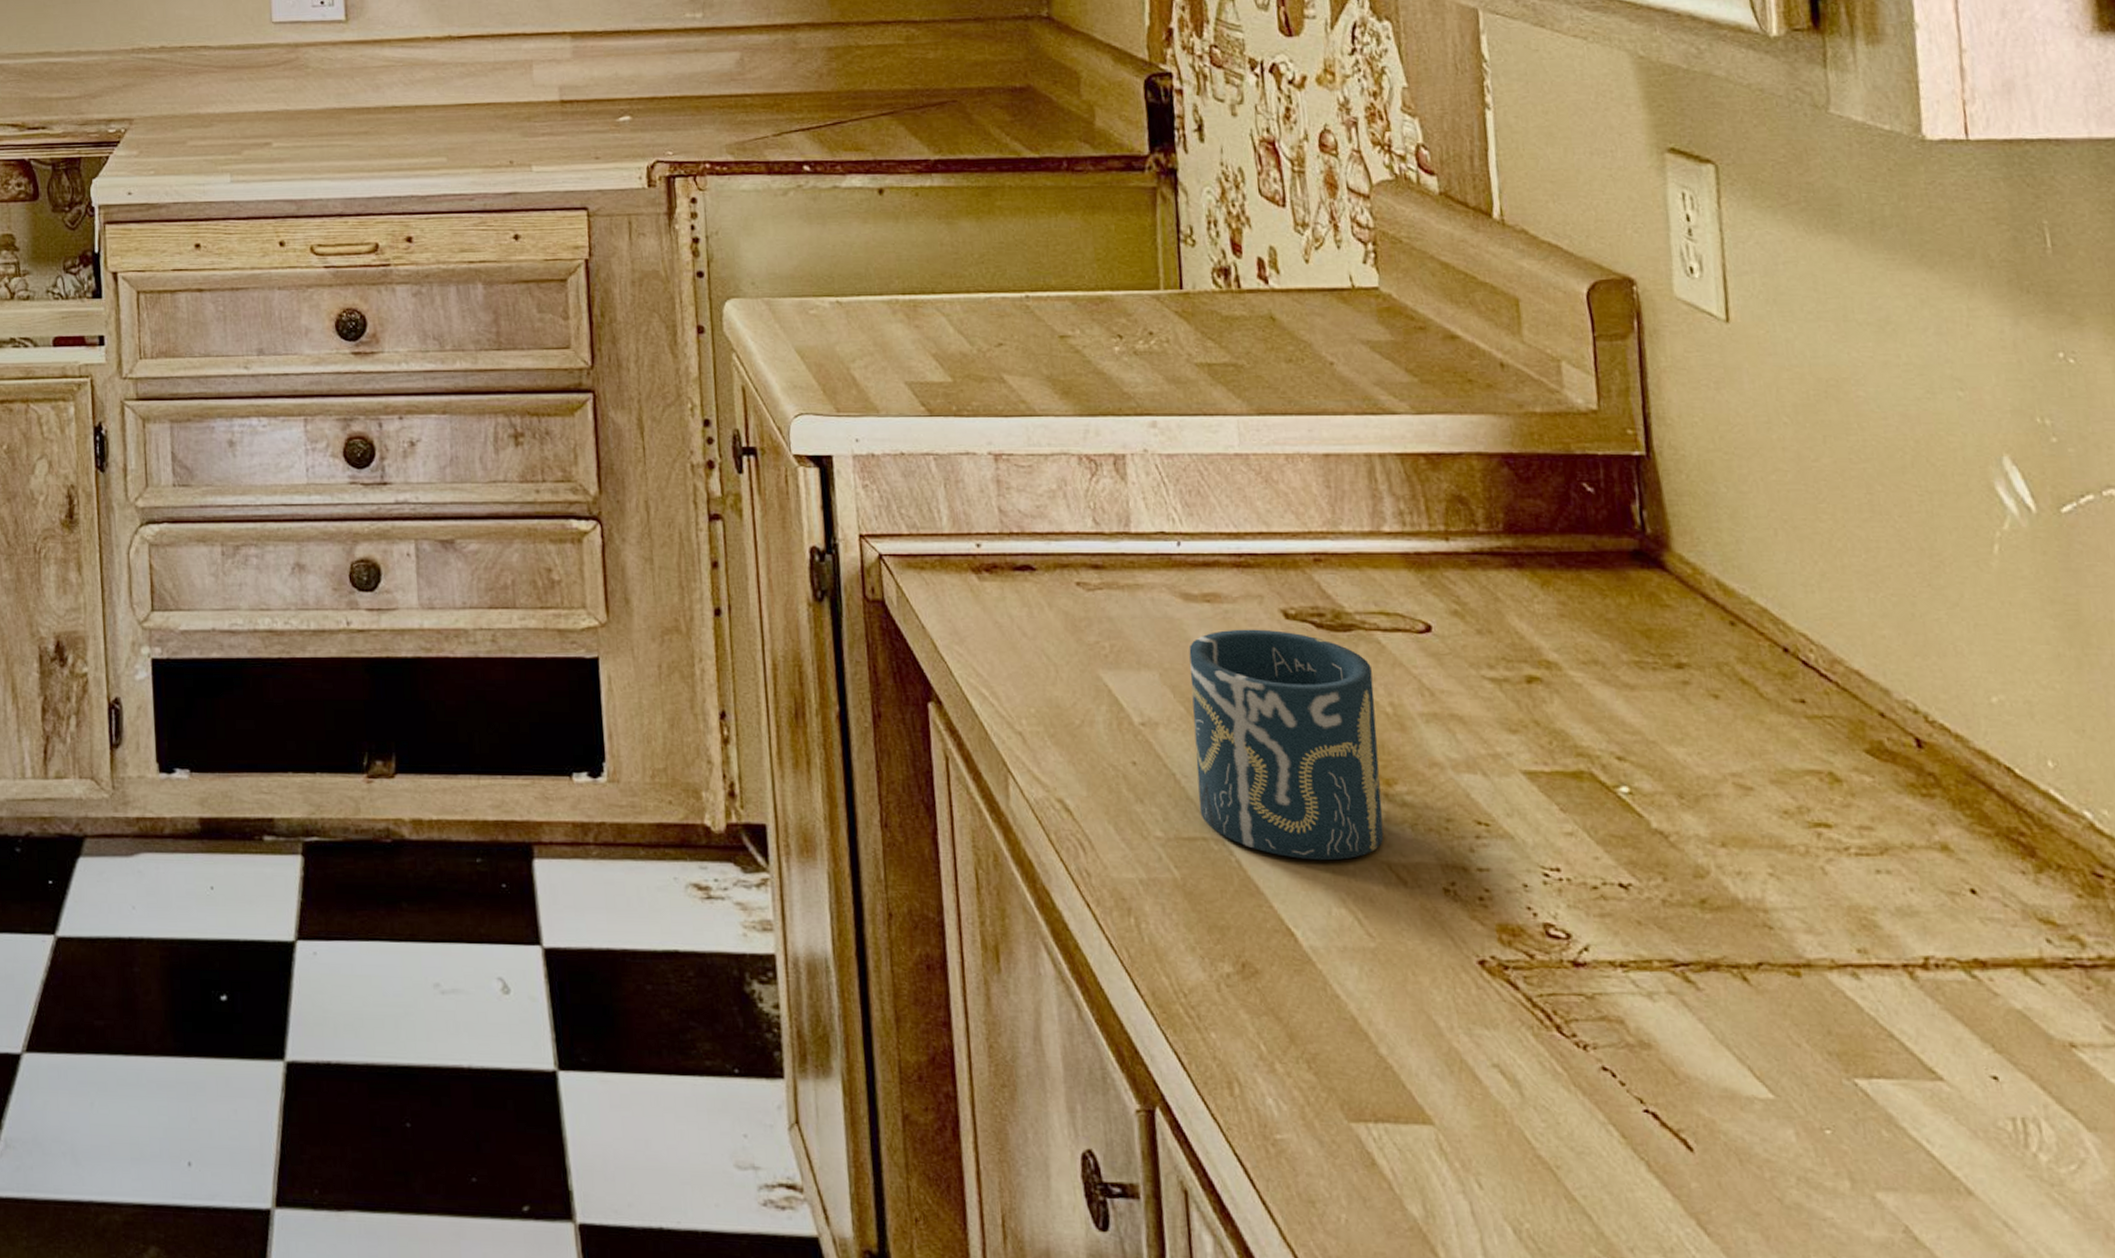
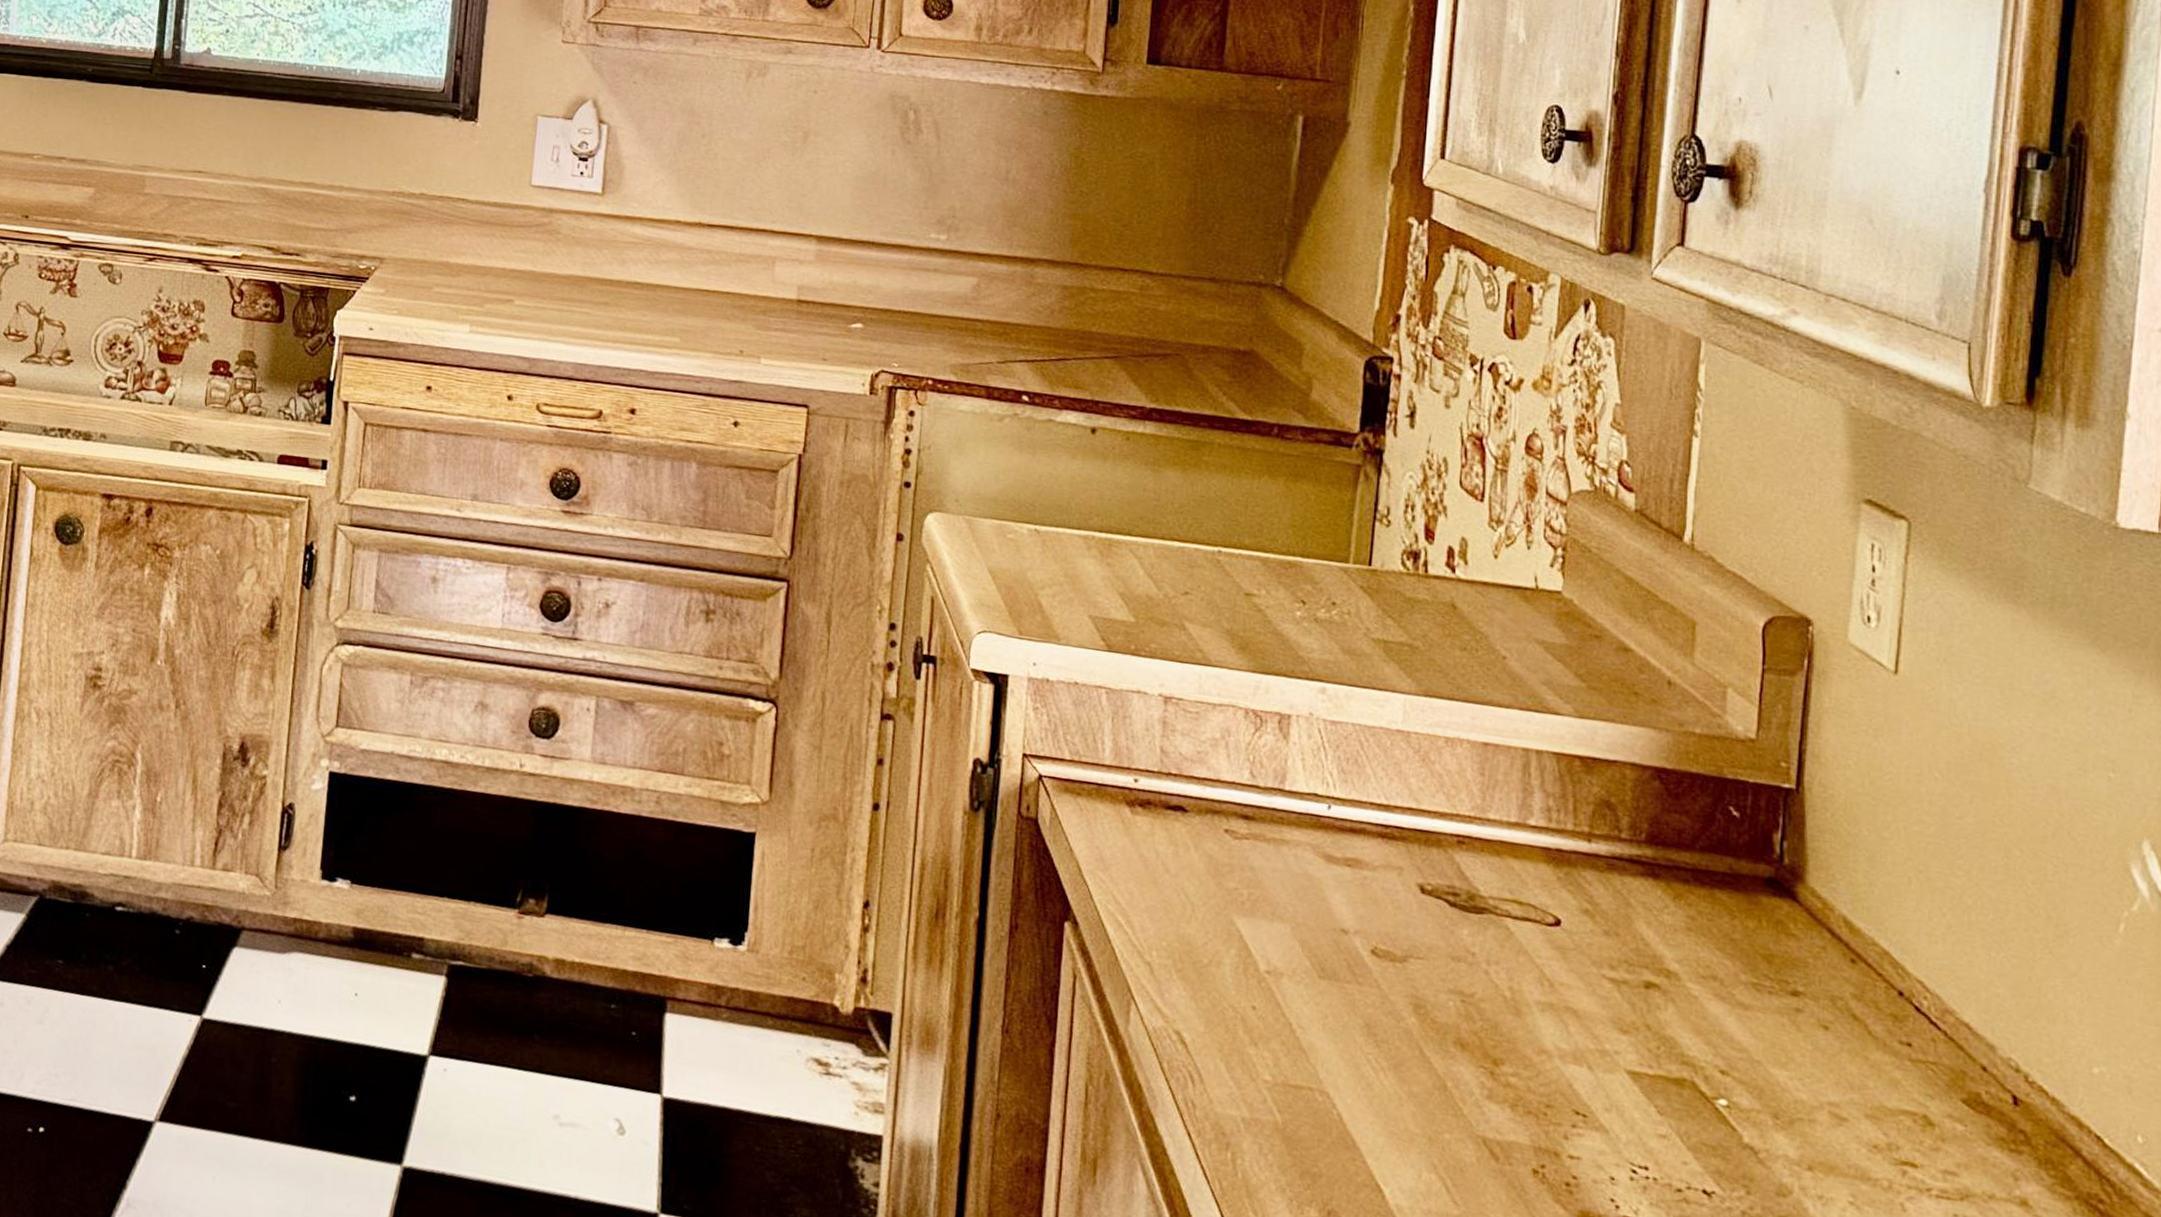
cup: present [1189,629,1384,861] -> none [1310,895,1497,1128]

